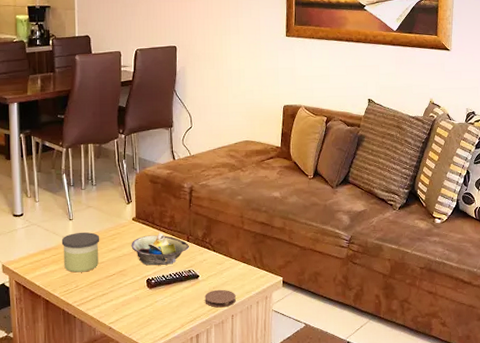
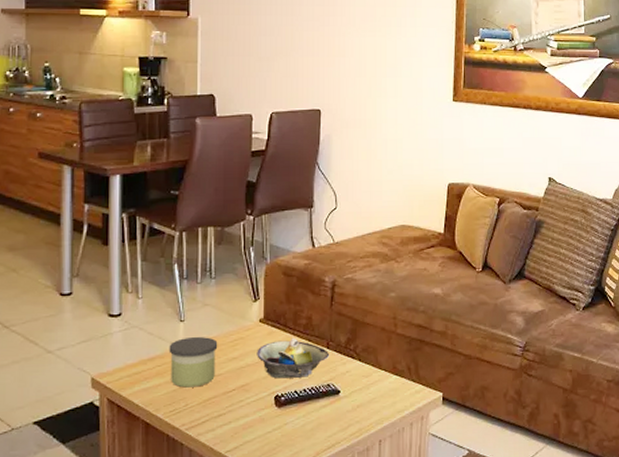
coaster: present [204,289,236,308] -> none [346,408,385,431]

